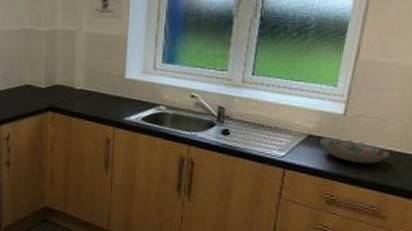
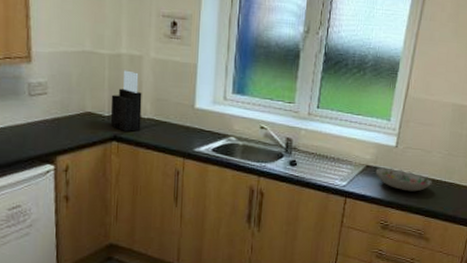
knife block: none [47,45,75,102] -> present [110,70,142,132]

